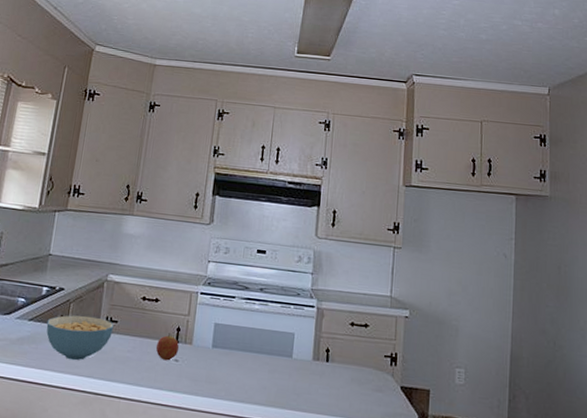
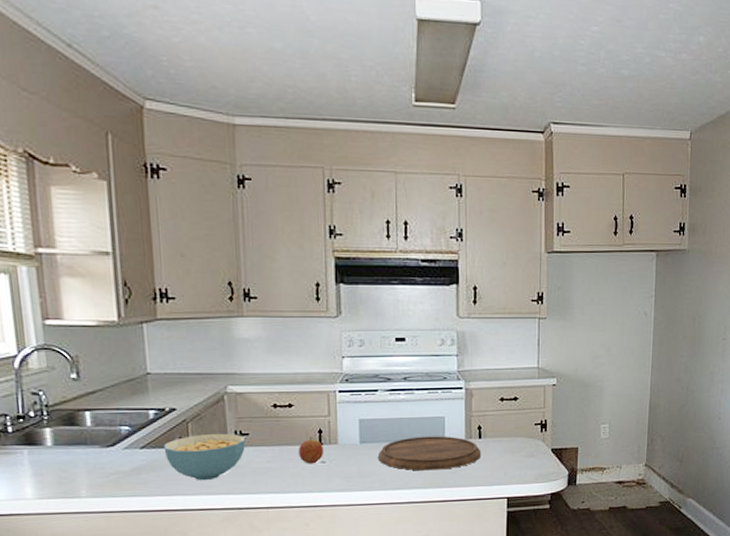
cutting board: none [227,349,328,390] -> present [378,436,481,471]

